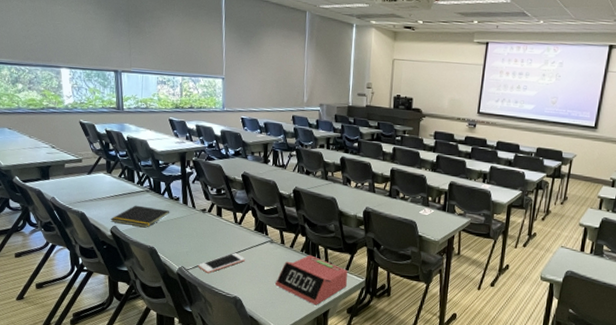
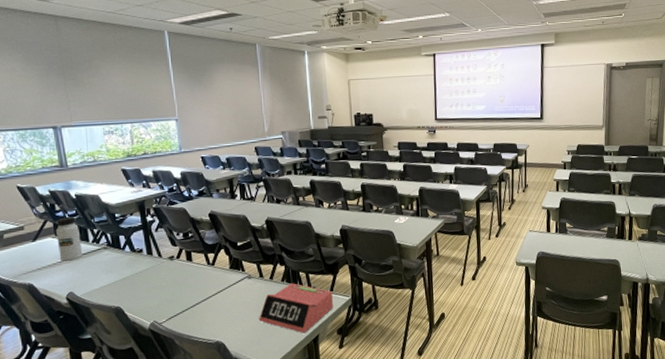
water bottle: none [108,156,128,198] -> present [56,216,83,261]
notepad: present [110,205,170,228] -> none [65,264,134,289]
cell phone: present [198,253,245,273] -> none [172,296,223,323]

